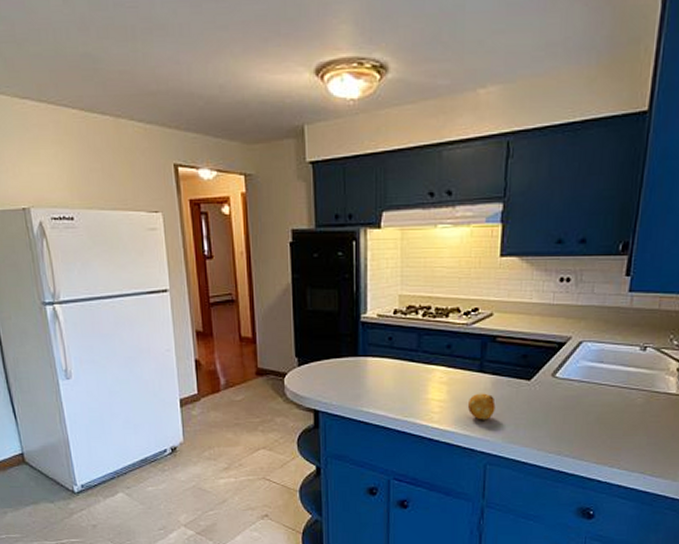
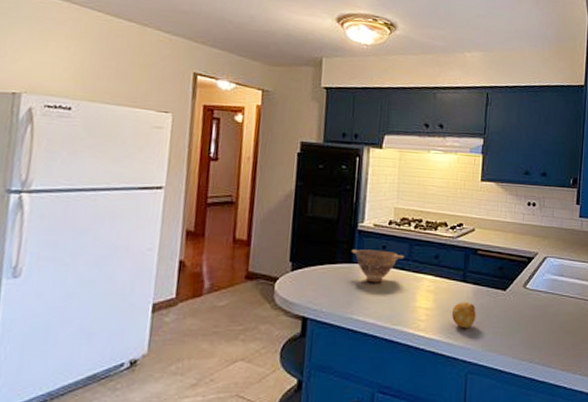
bowl: none [356,342,413,376] -> present [351,249,404,283]

